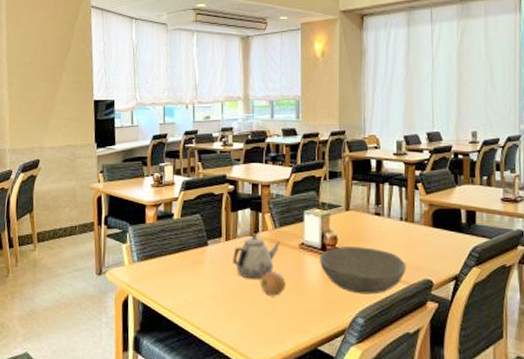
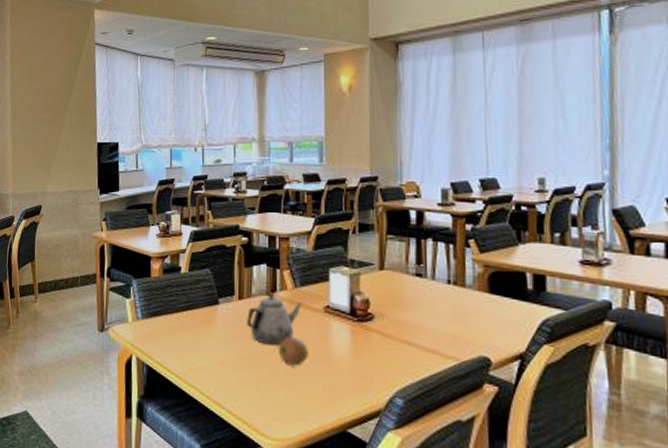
bowl: present [320,246,407,295] -> none [349,312,457,371]

